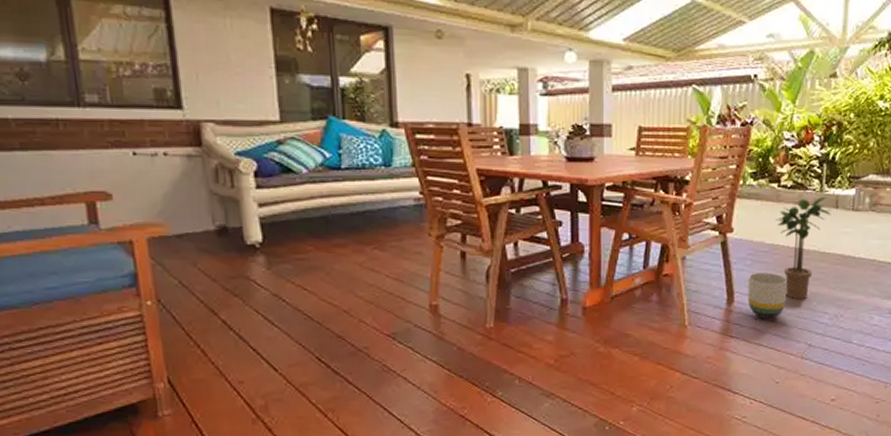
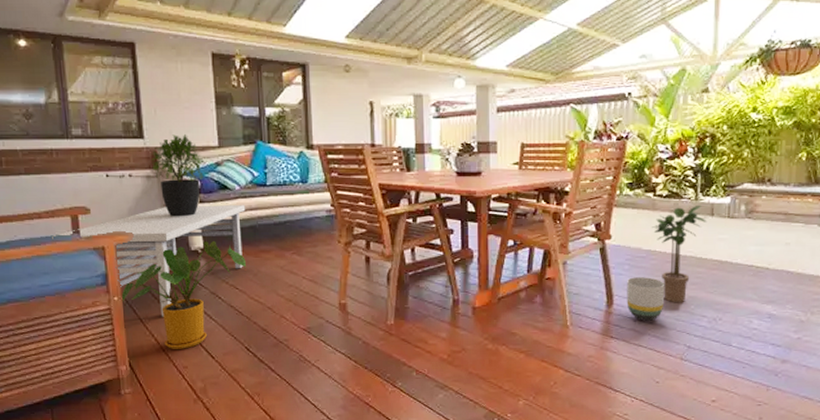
coffee table: none [60,190,315,324] -> present [52,204,246,317]
house plant: none [157,233,317,362] -> present [122,240,247,349]
potted plant: none [191,105,264,205] -> present [150,134,206,217]

